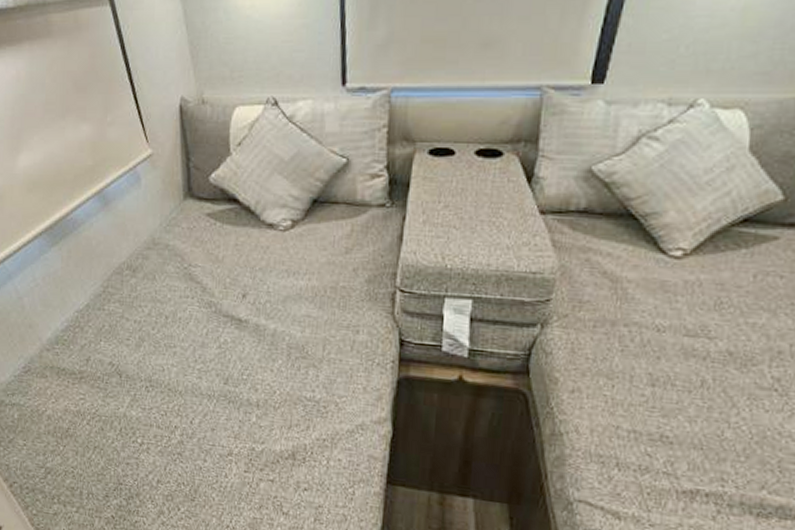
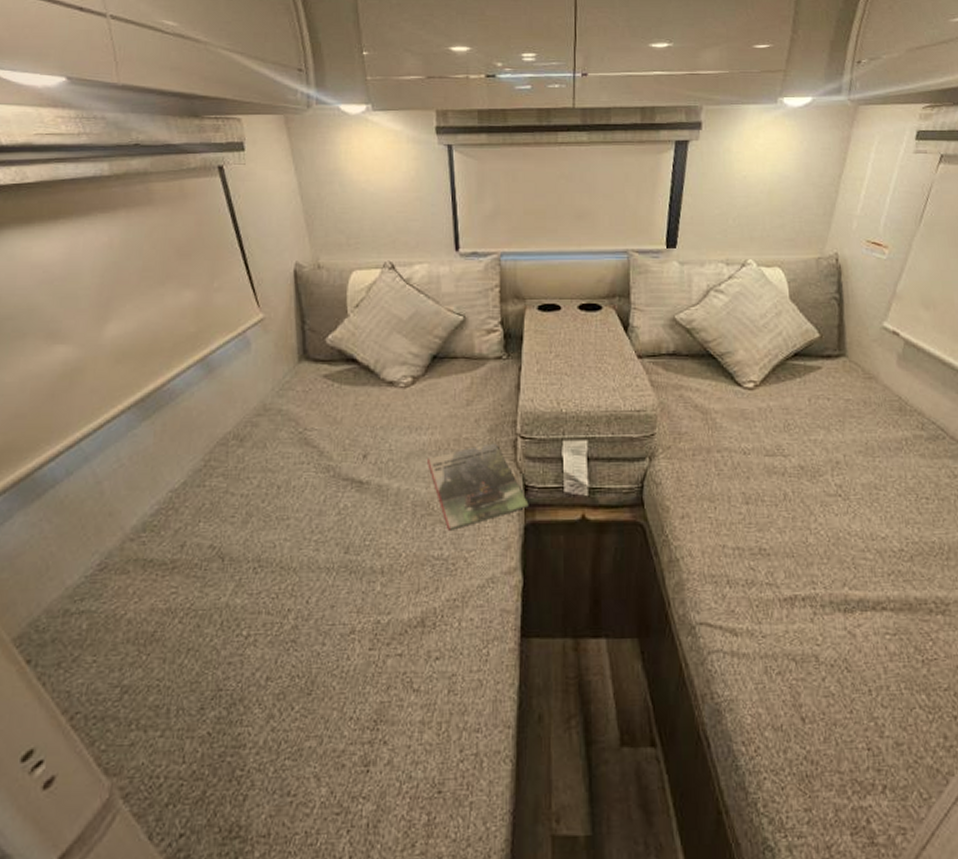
magazine: none [304,293,404,375] -> present [428,443,529,530]

